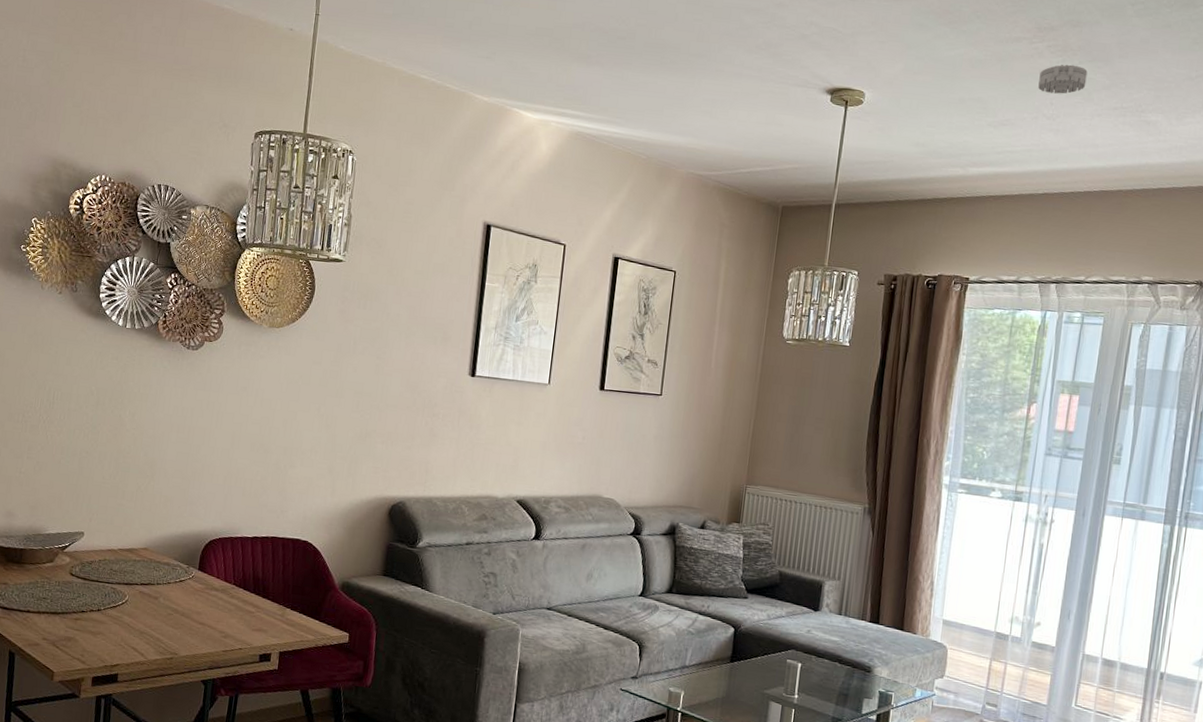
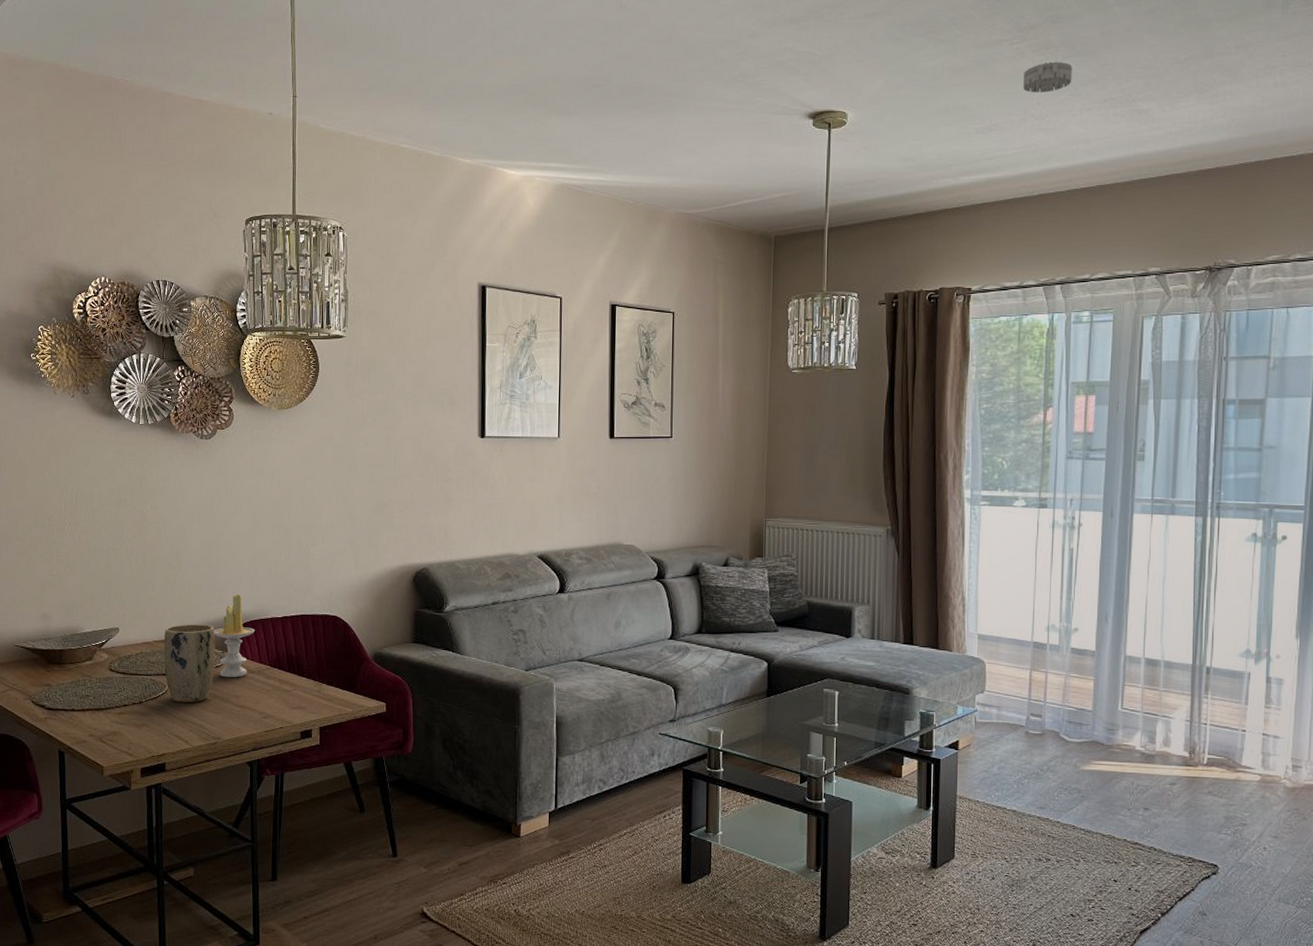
plant pot: none [127,535,182,615] -> present [164,624,216,703]
candle: none [181,509,223,594] -> present [214,593,255,678]

